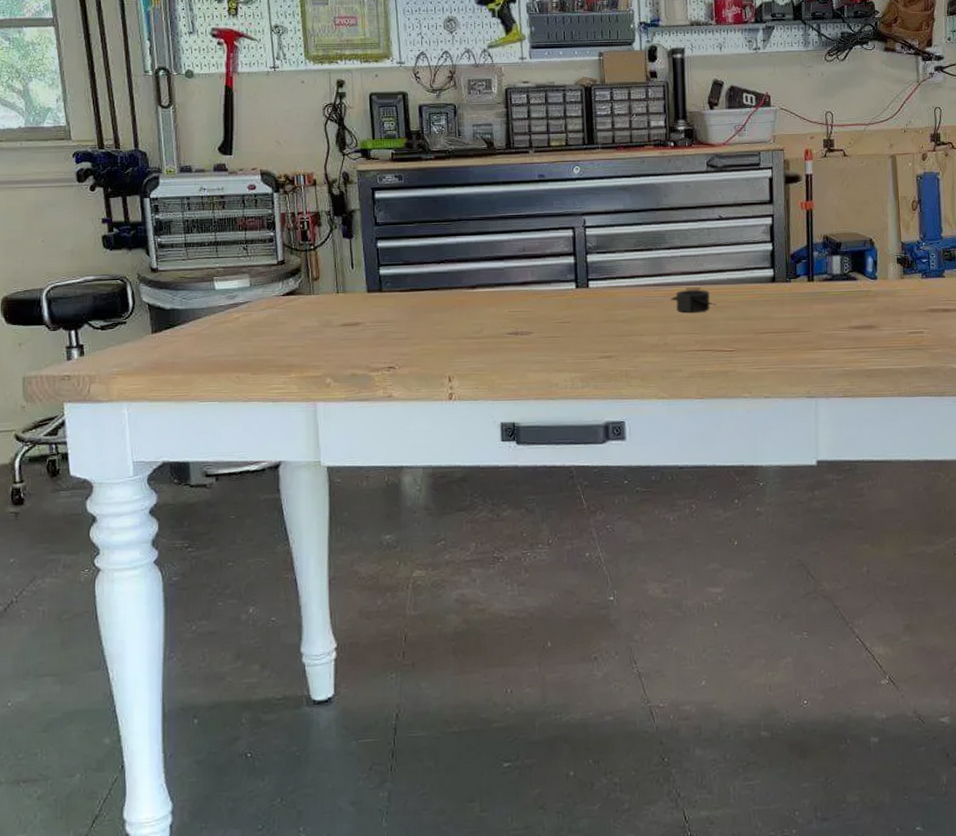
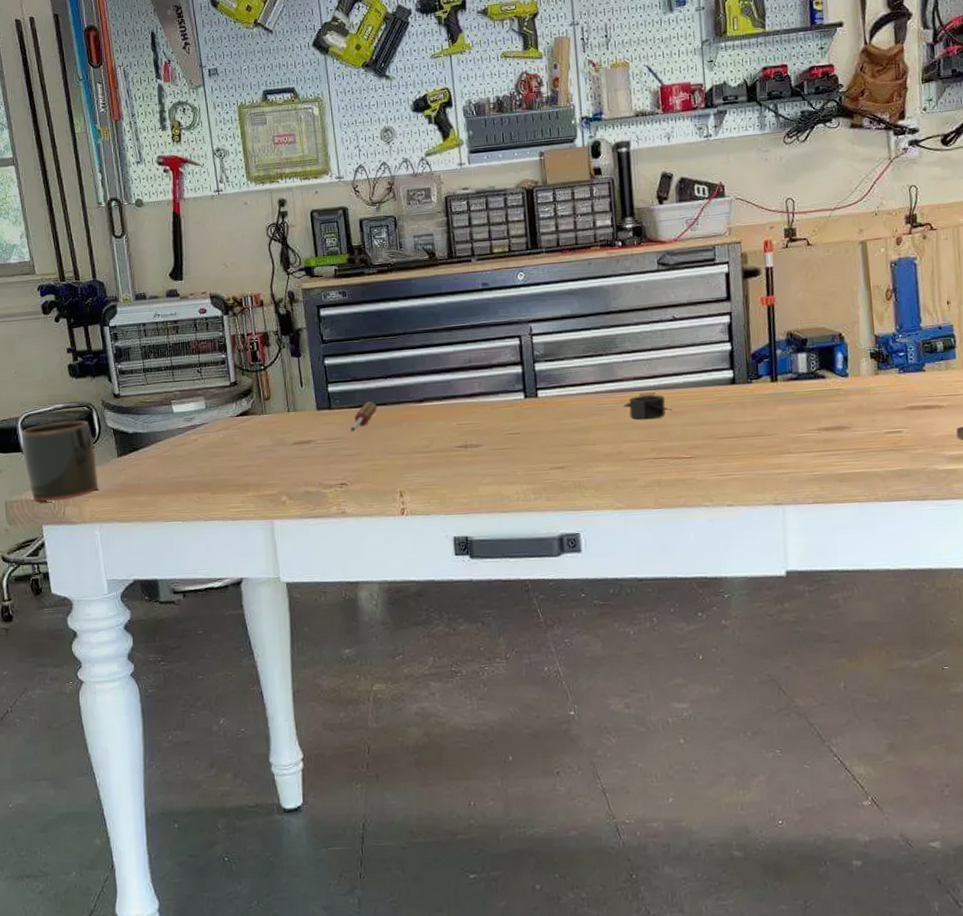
mug: none [45,293,129,379] -> present [21,420,99,502]
screwdriver: none [401,286,429,316] -> present [350,401,377,432]

